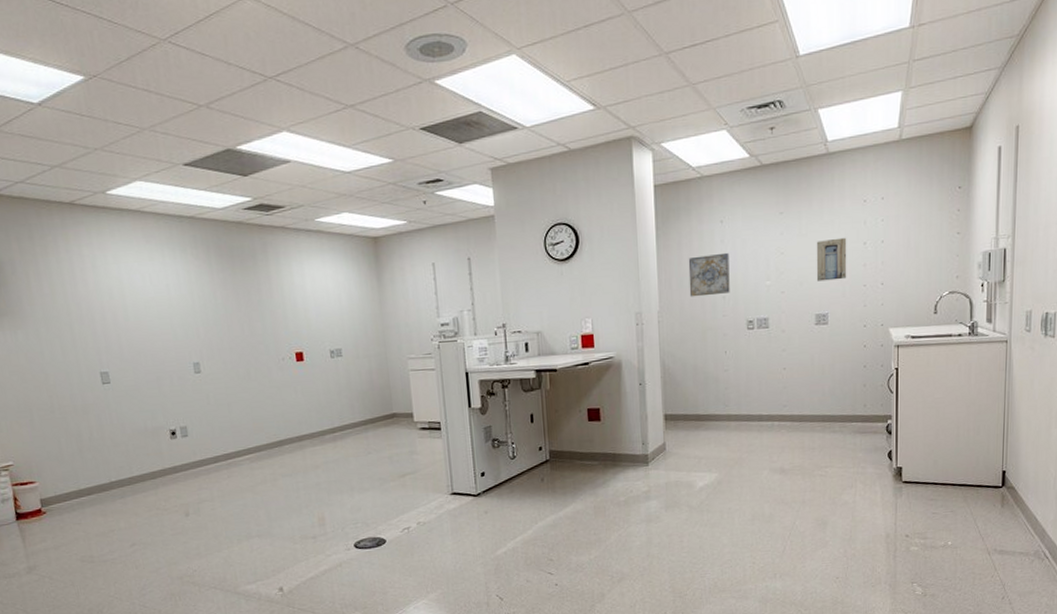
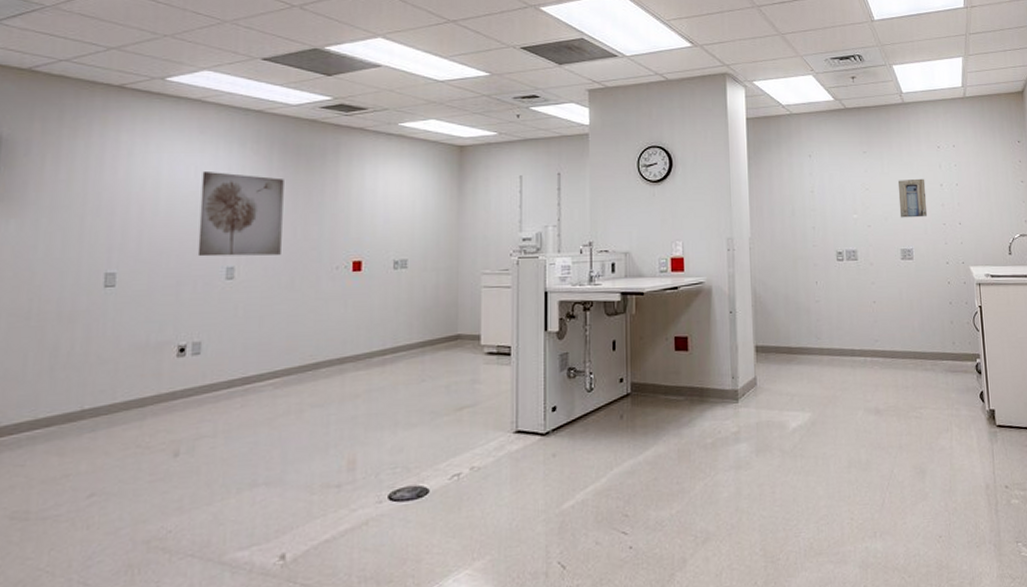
wall art: none [156,278,235,355] -> present [197,172,284,257]
wall art: present [688,252,730,297] -> none [779,185,819,226]

